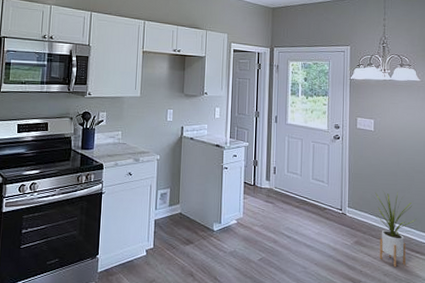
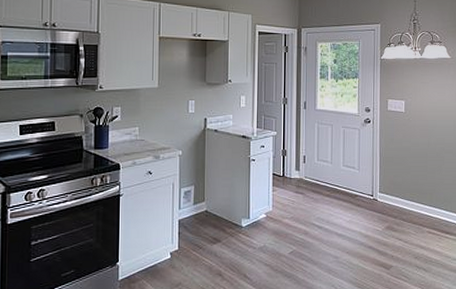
house plant: present [375,191,417,267] -> none [406,173,447,249]

